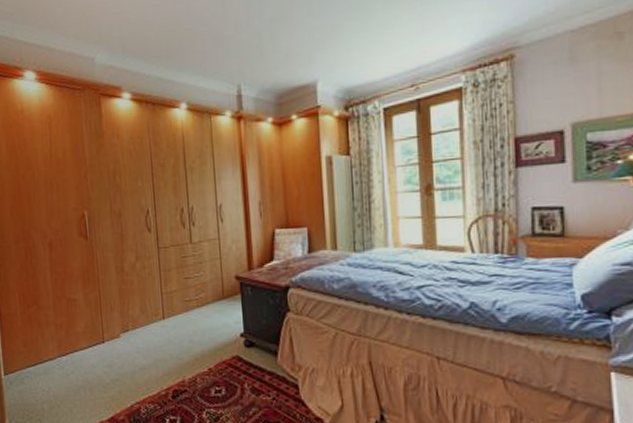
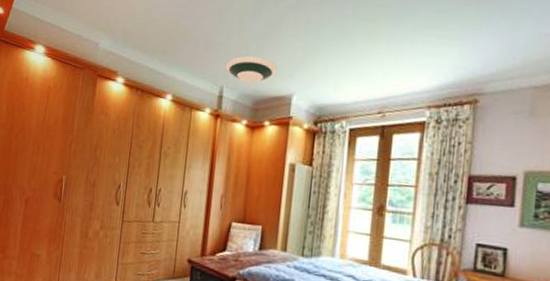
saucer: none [238,45,295,76] -> present [225,55,277,83]

